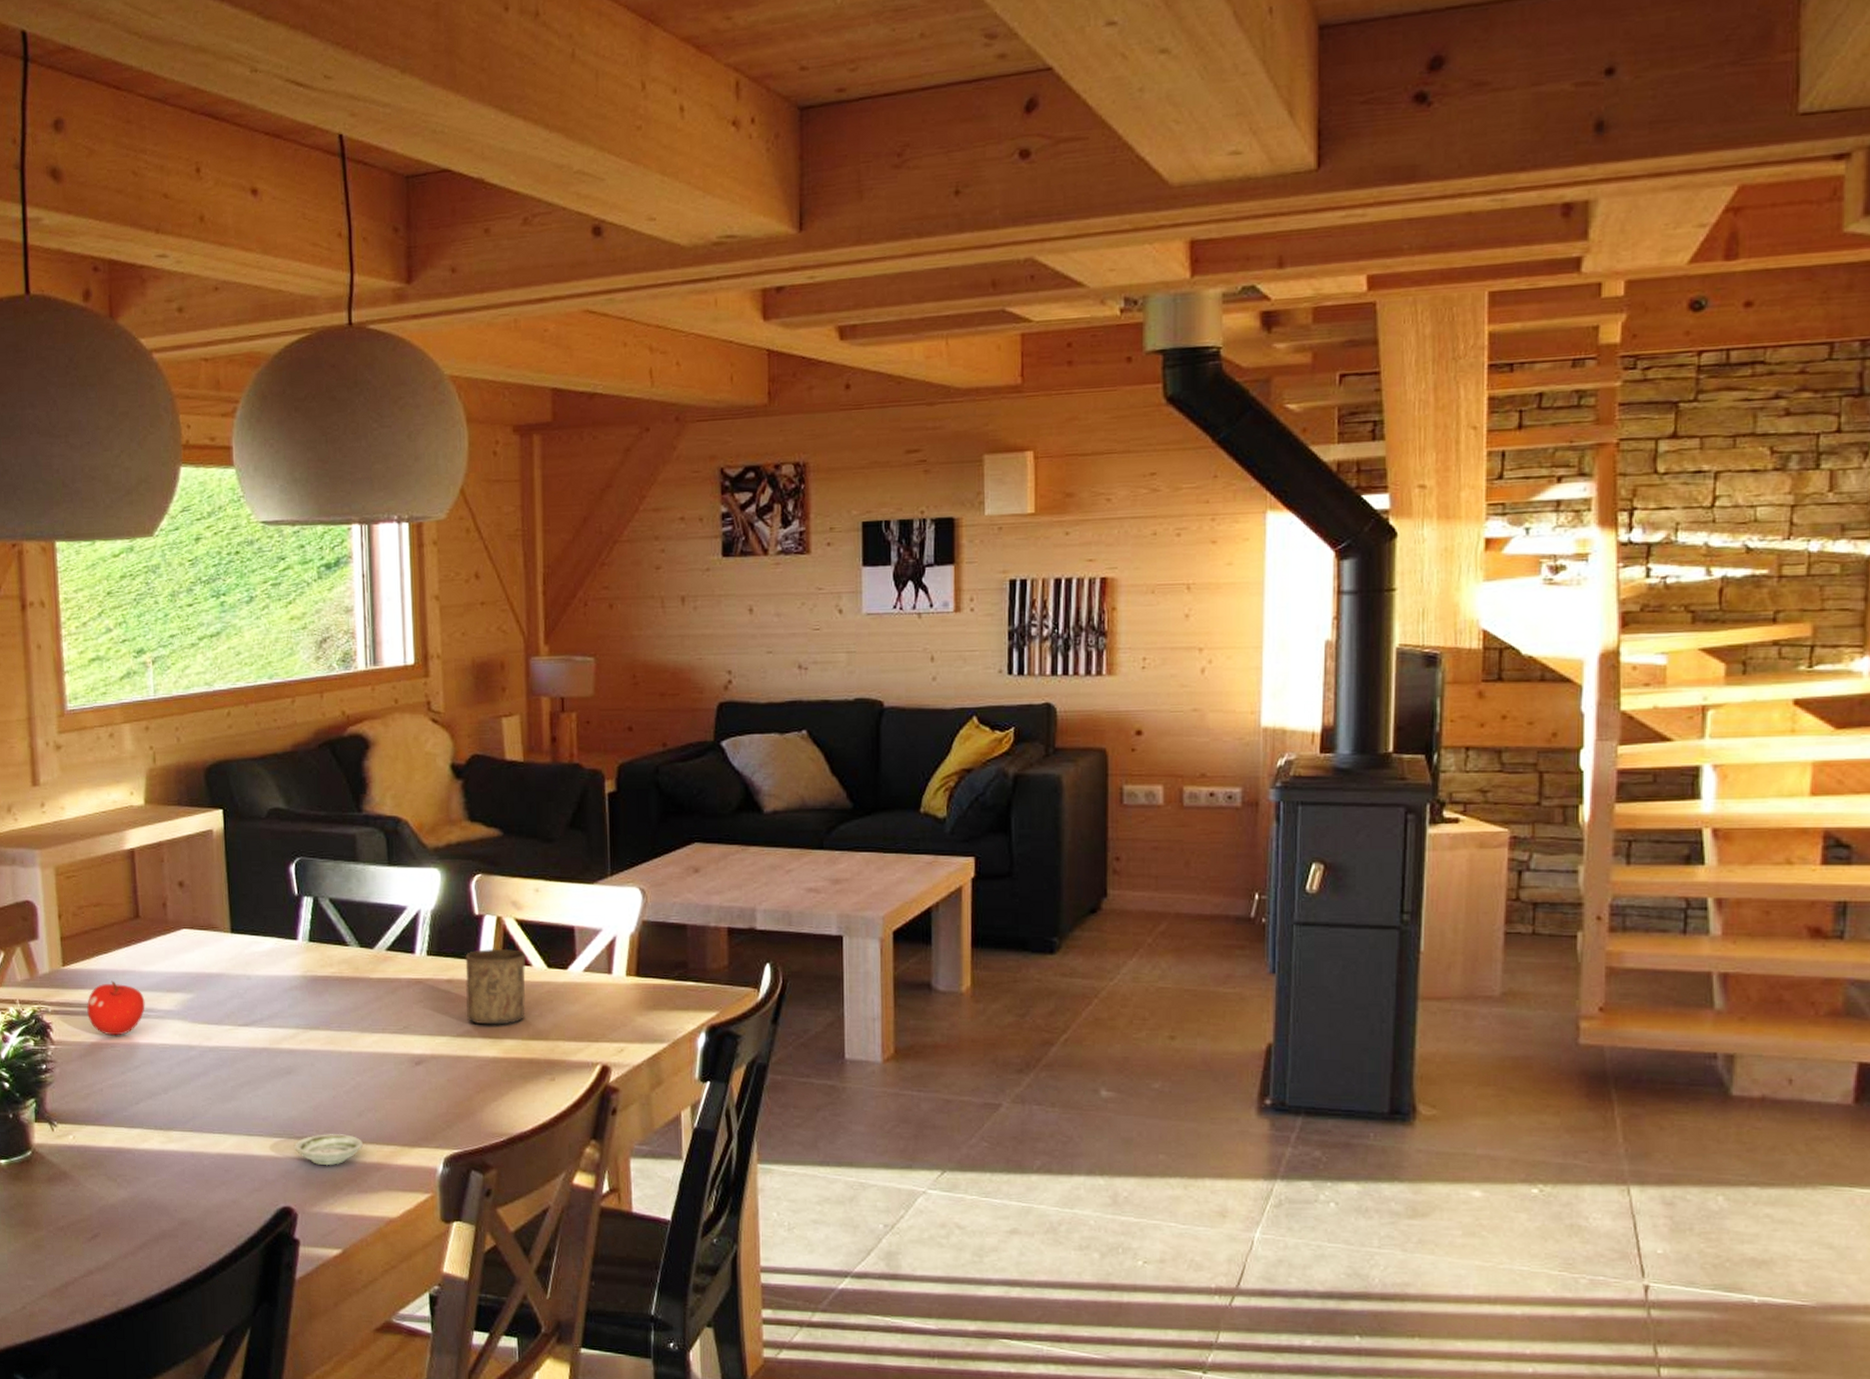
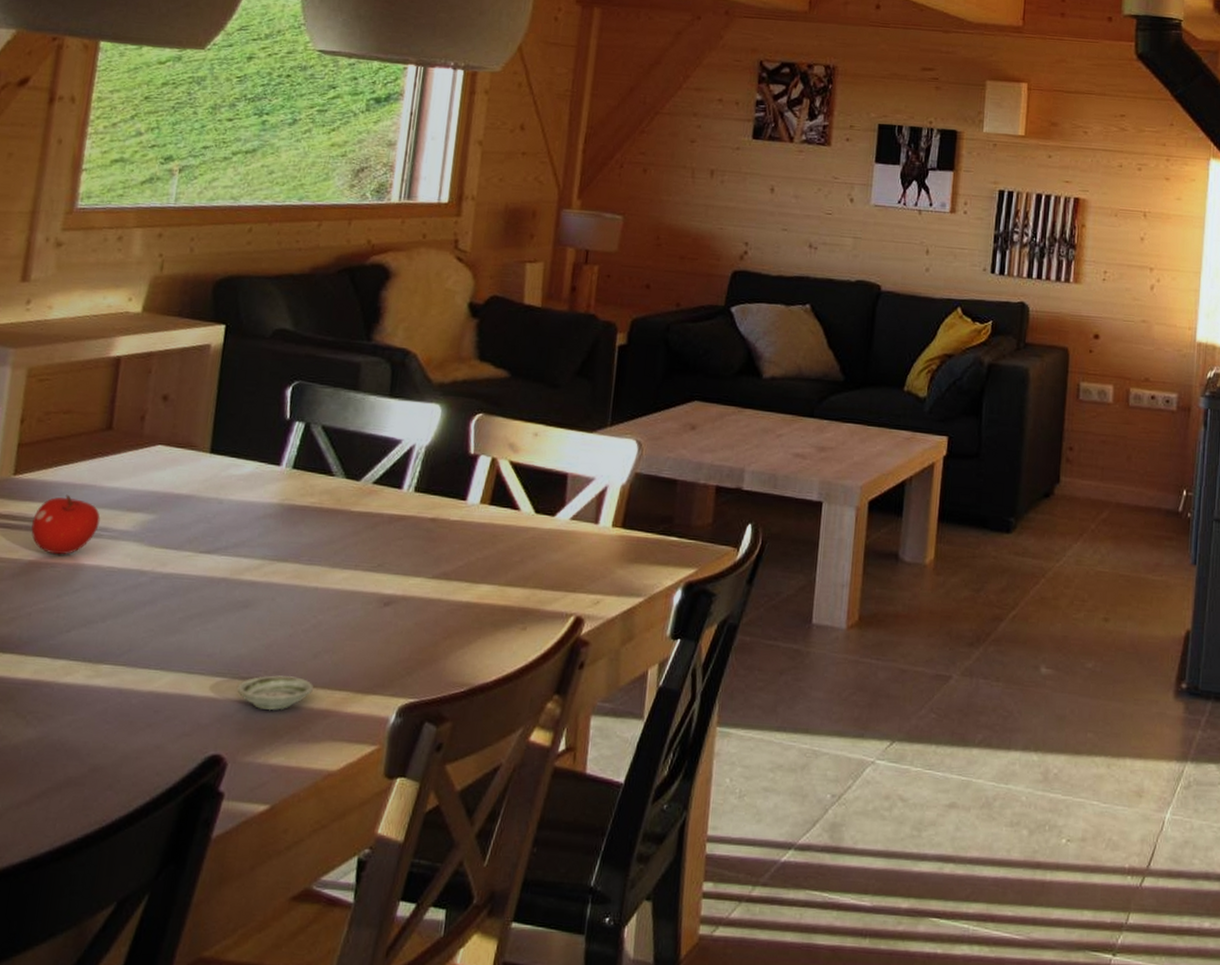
cup: present [465,948,526,1025] -> none [446,489,516,569]

